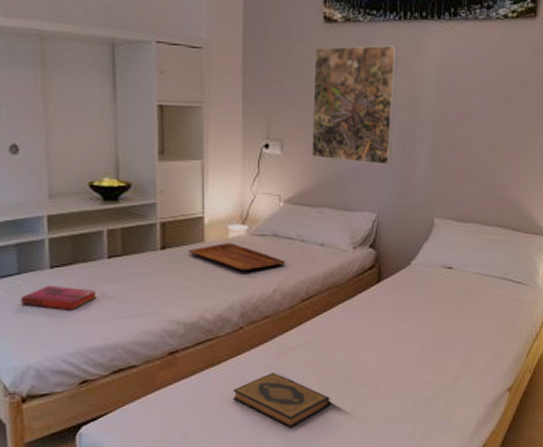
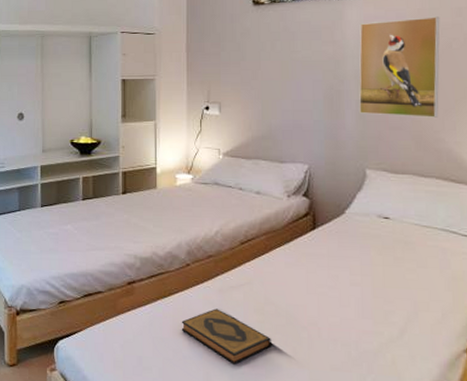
hardback book: present [20,285,97,310] -> none [19,220,74,241]
tray: present [187,243,286,270] -> none [143,190,226,214]
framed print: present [312,45,398,165] -> none [245,18,321,121]
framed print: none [432,54,517,164] -> present [359,16,440,118]

